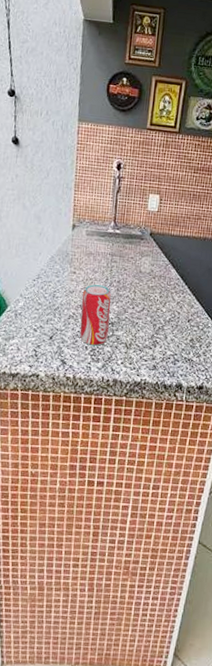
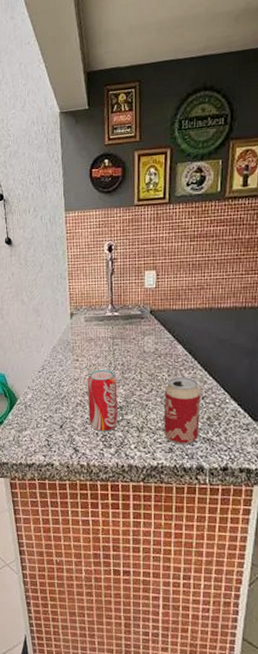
beverage can: none [149,299,188,364] -> present [163,377,201,445]

